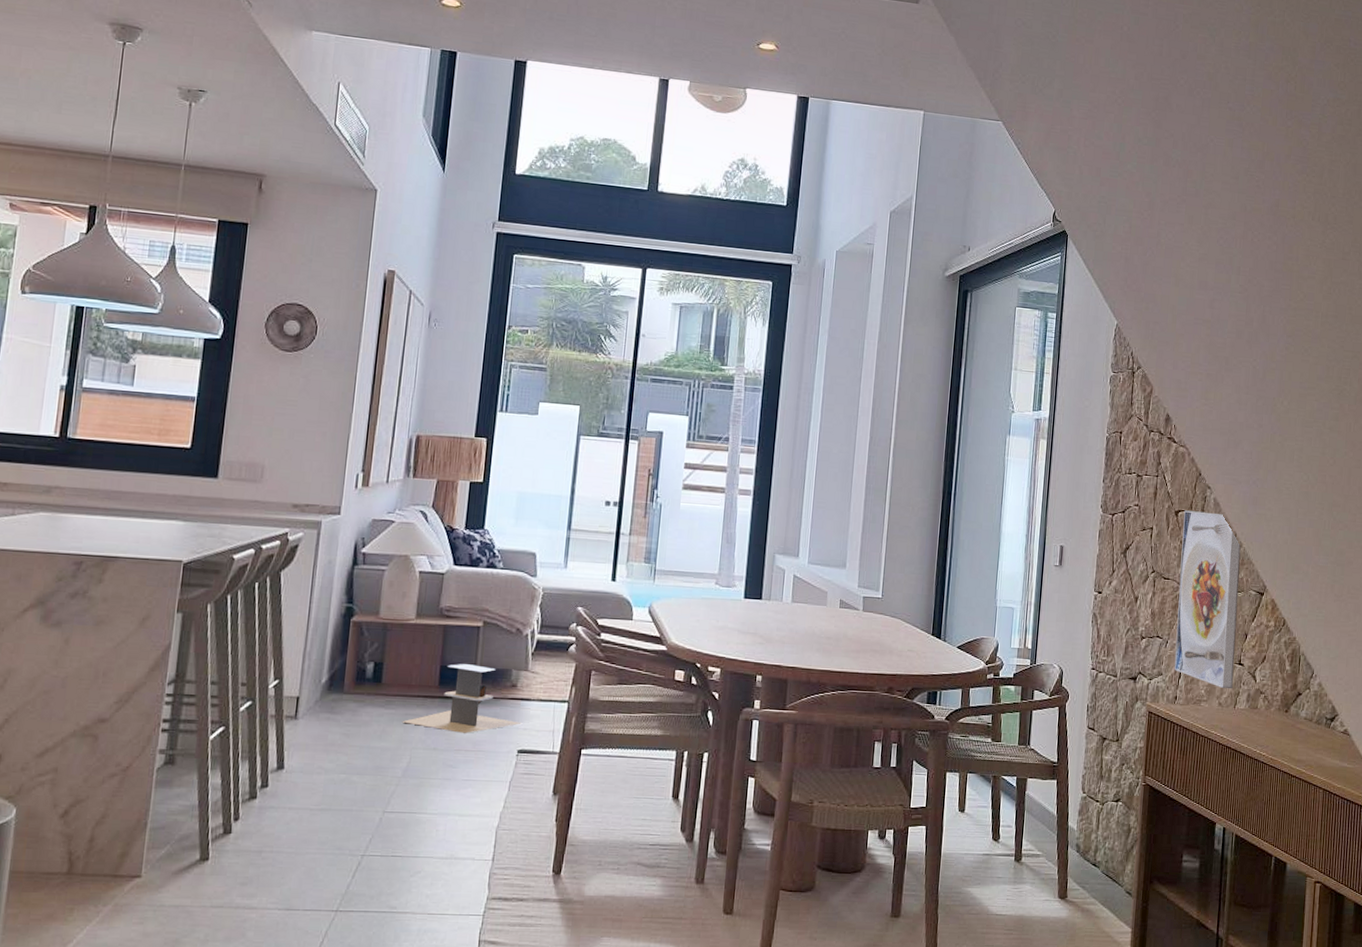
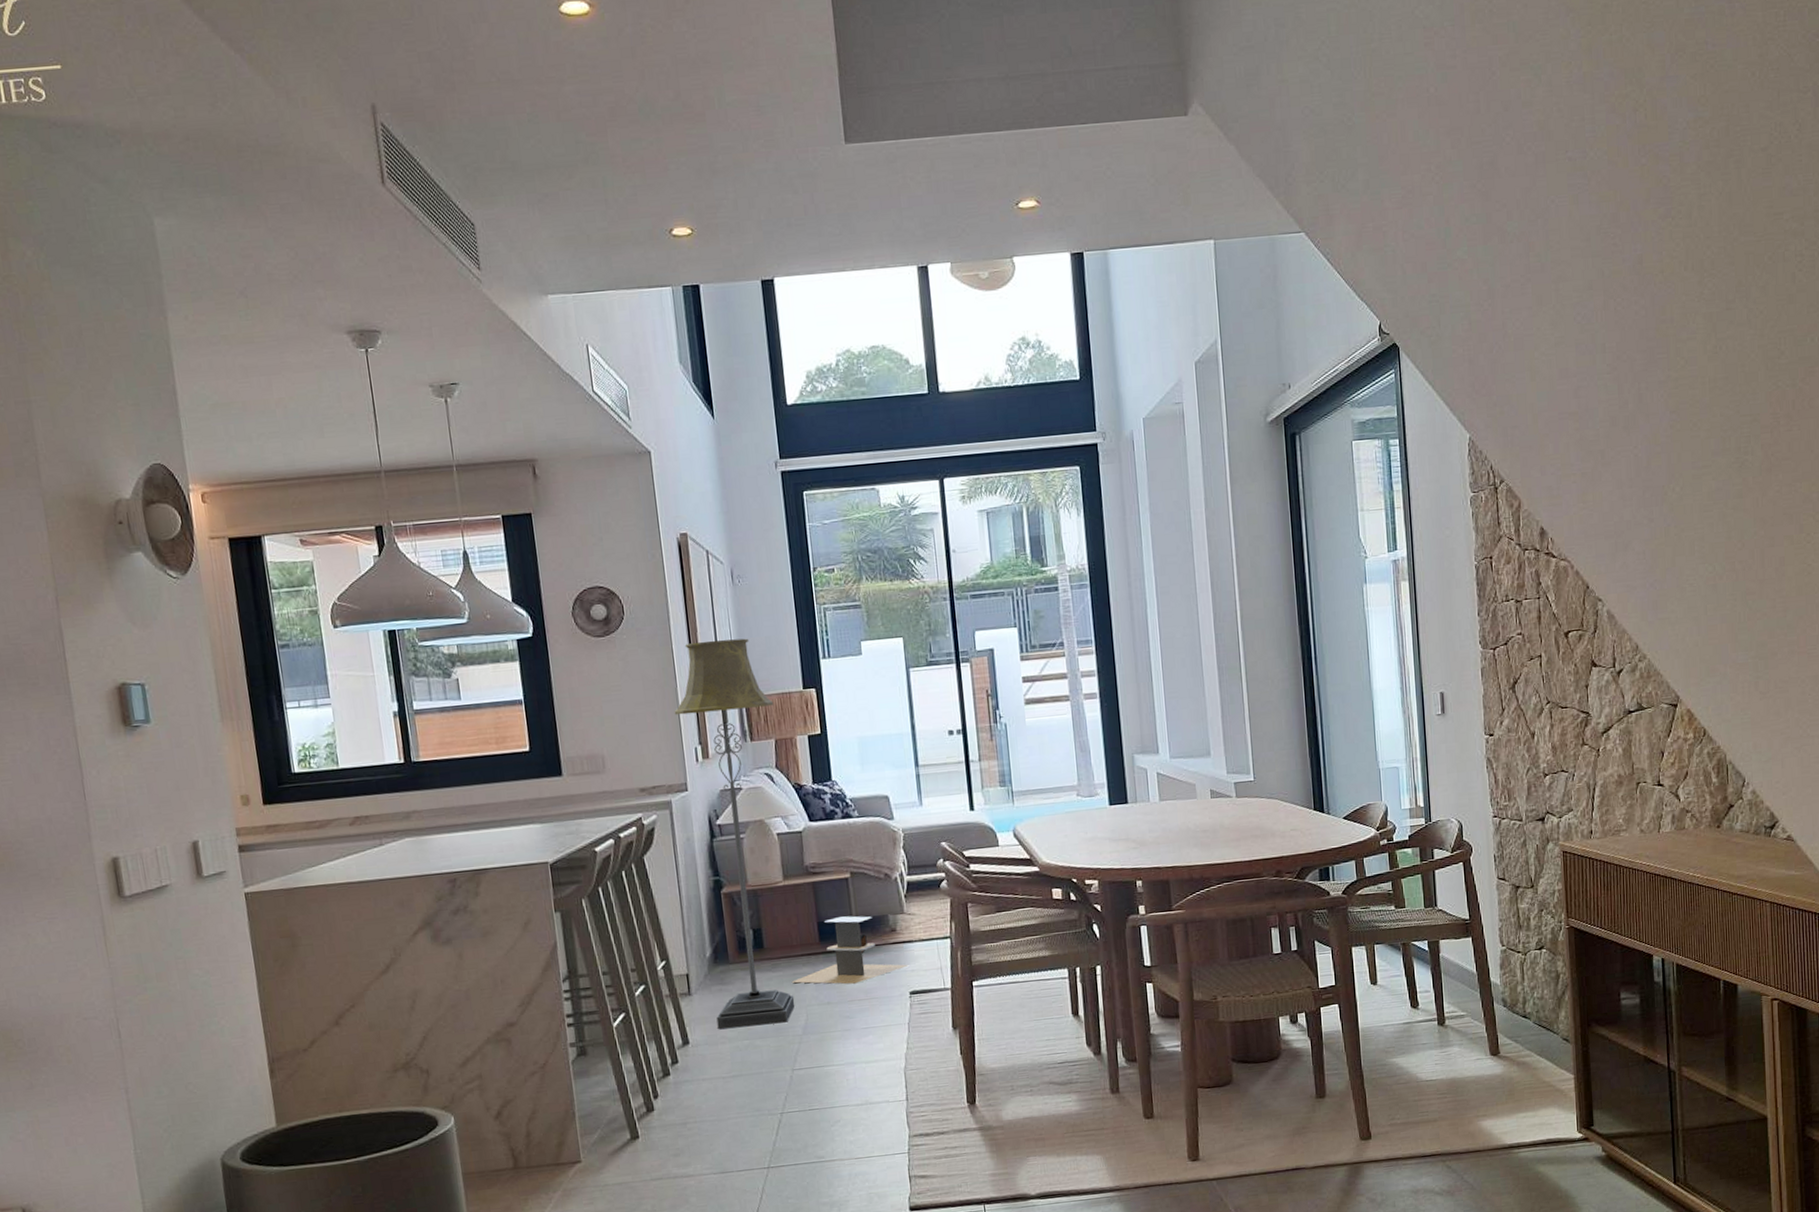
floor lamp: none [317,374,444,762] -> present [674,638,795,1030]
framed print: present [1174,510,1241,689] -> none [1574,626,1654,814]

